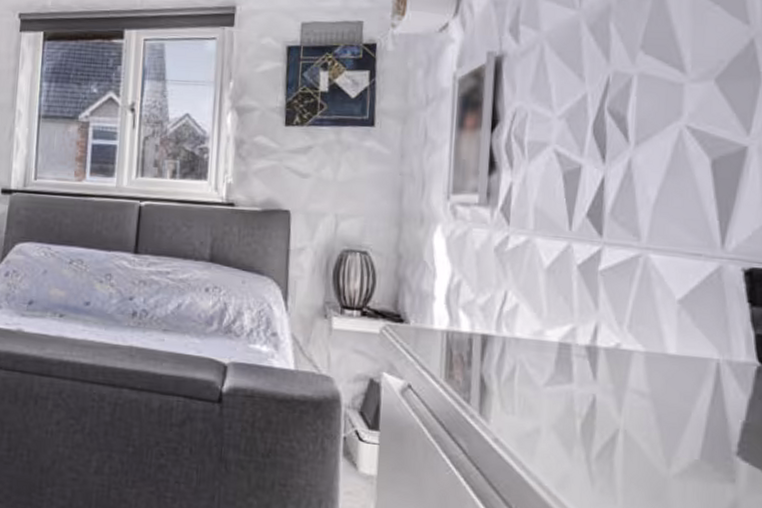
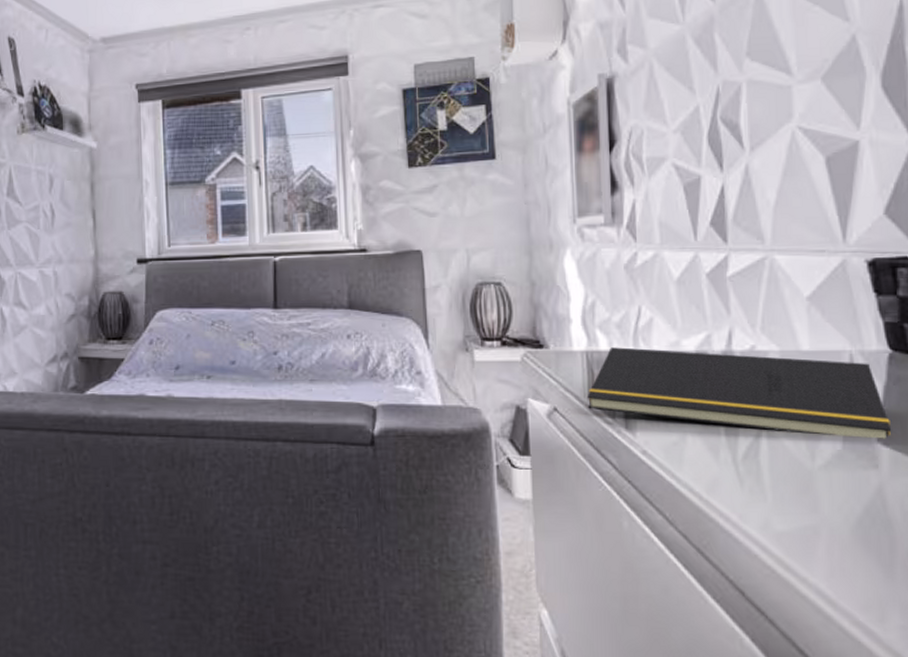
notepad: none [443,330,753,454] -> present [586,347,892,439]

